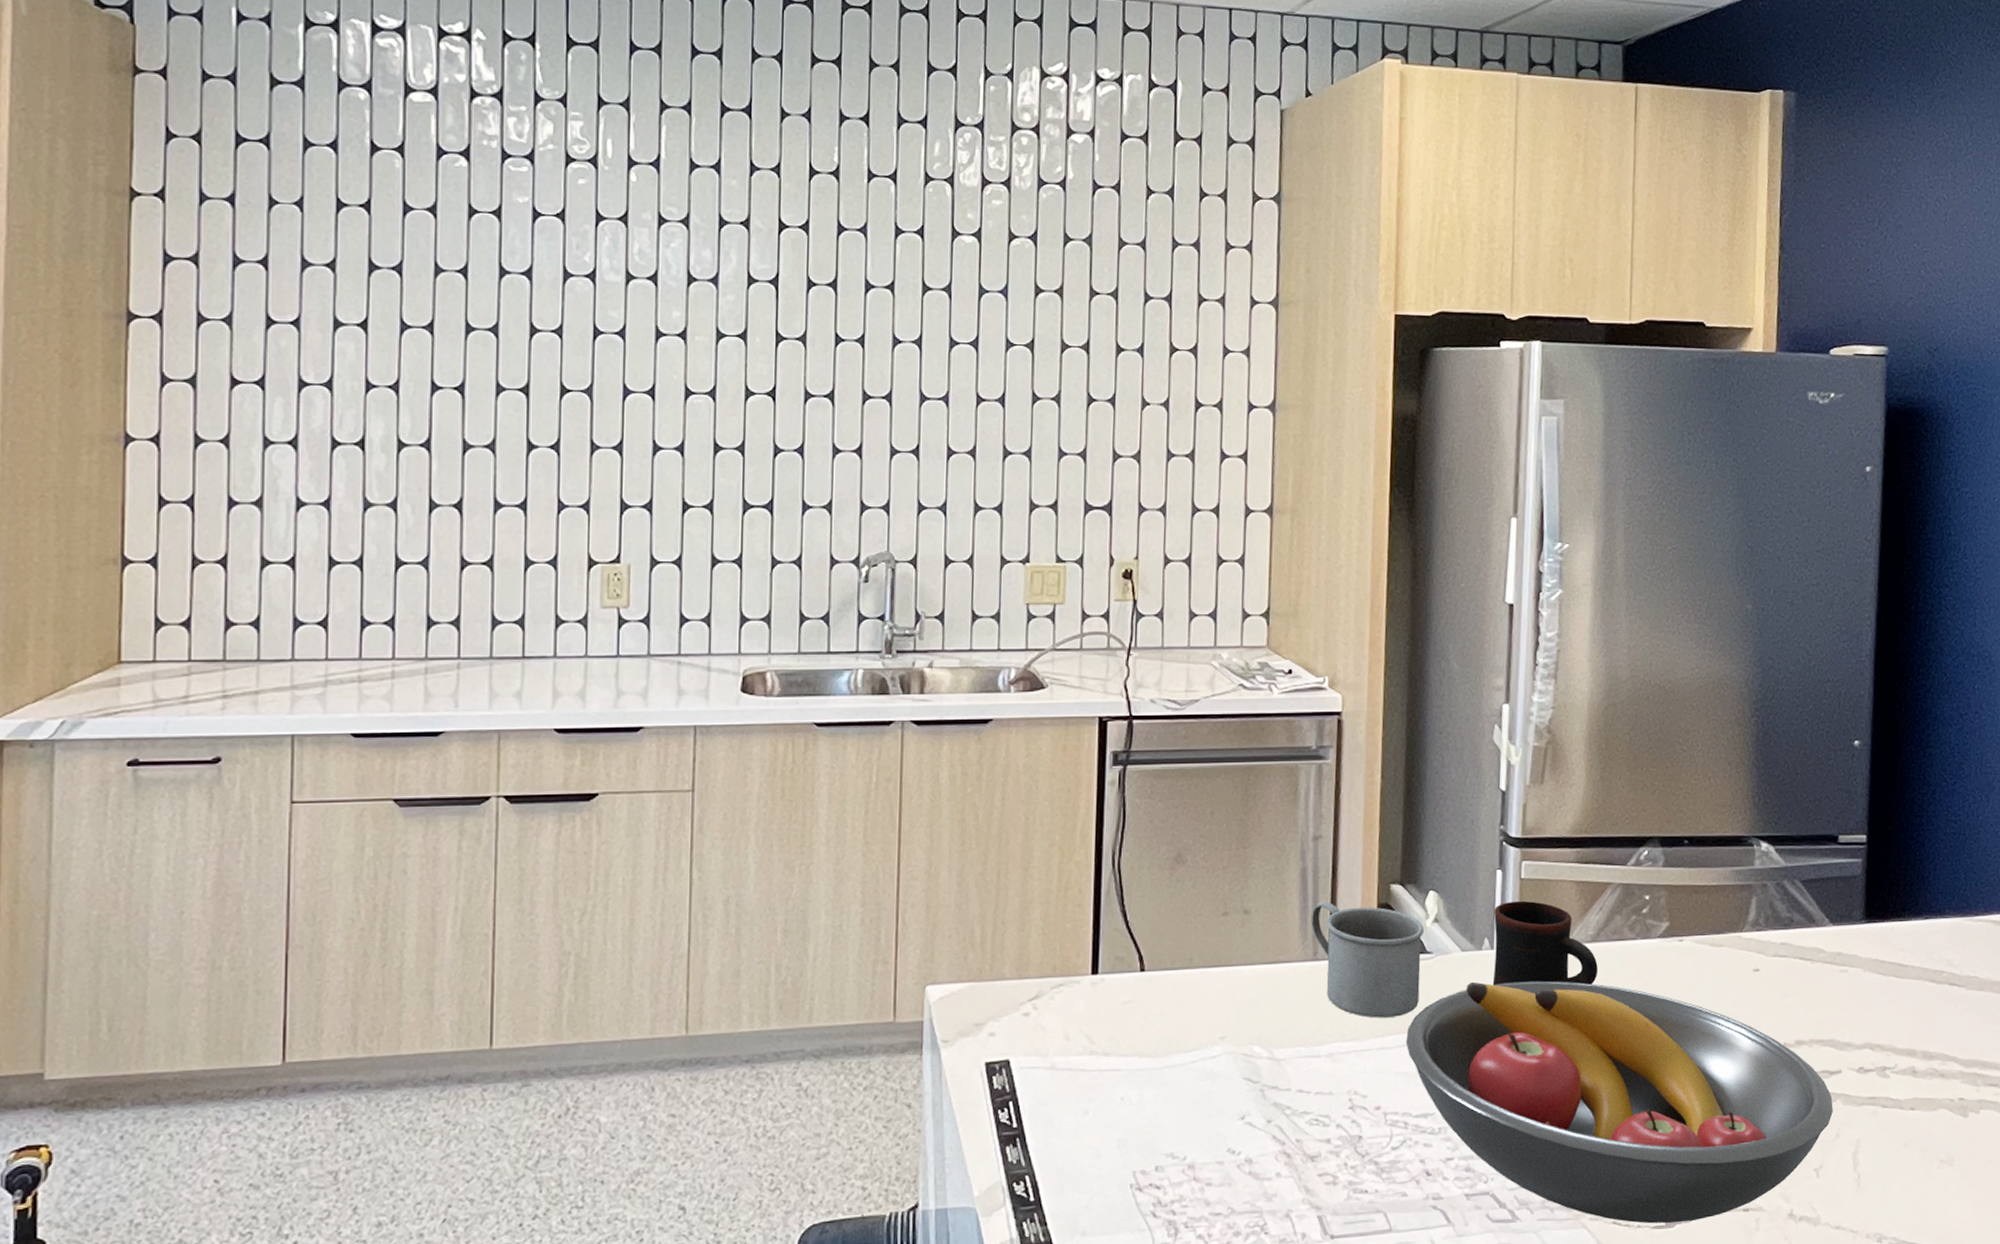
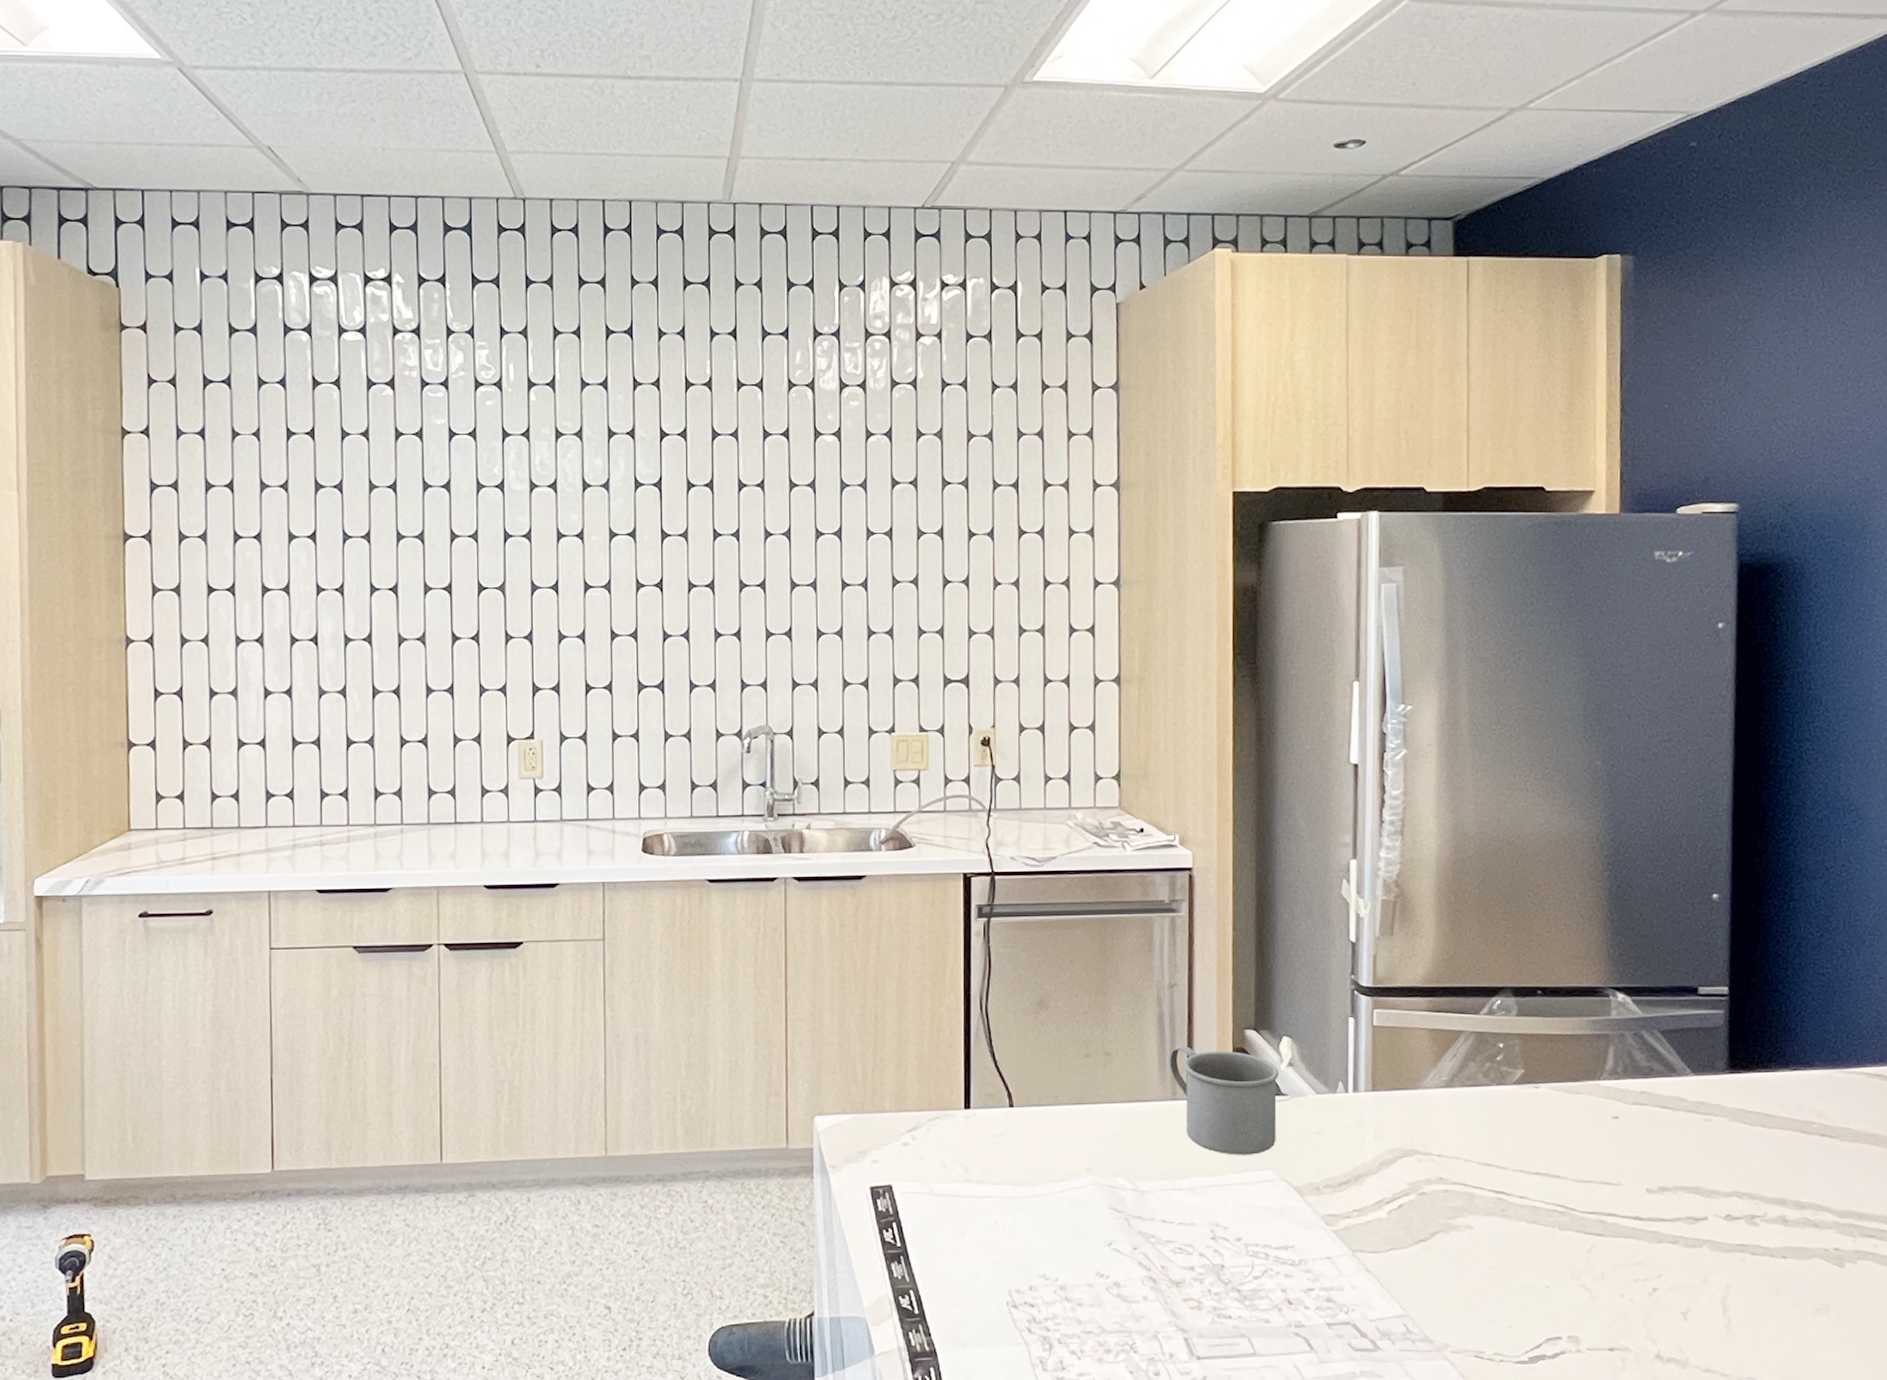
fruit bowl: present [1405,980,1833,1224] -> none [1264,1123,1700,1359]
mug: present [1492,900,1599,986] -> none [1348,1047,1454,1128]

